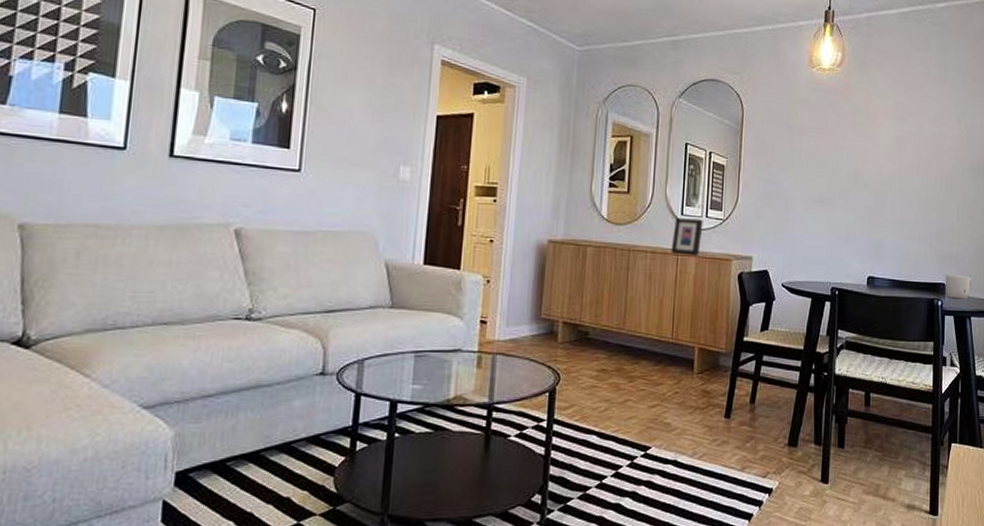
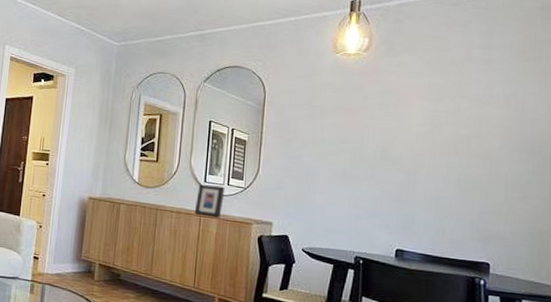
mug: present [945,274,974,299] -> none [488,253,526,281]

